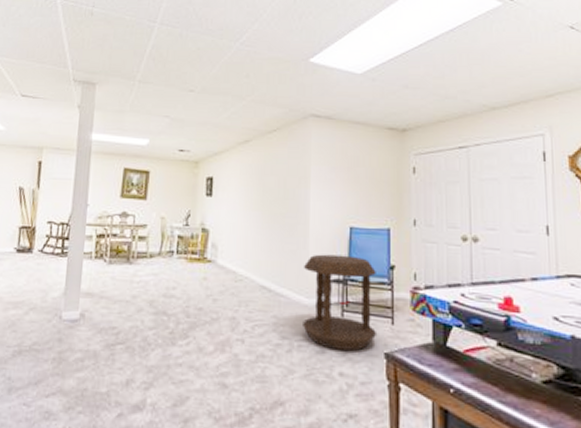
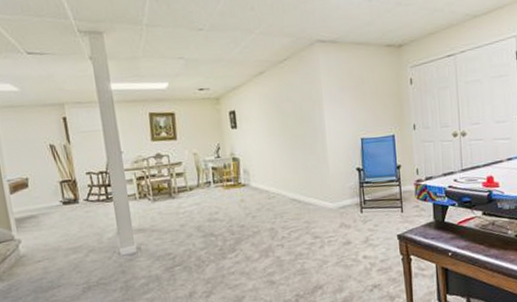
side table: present [303,254,376,351] -> none [326,162,390,240]

